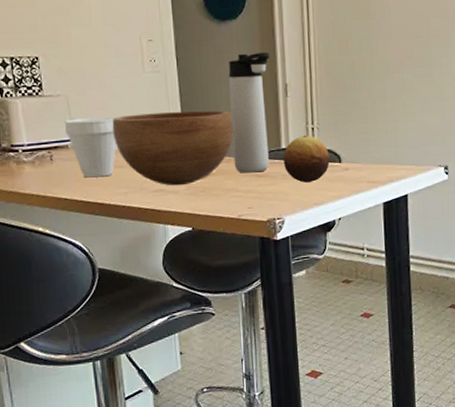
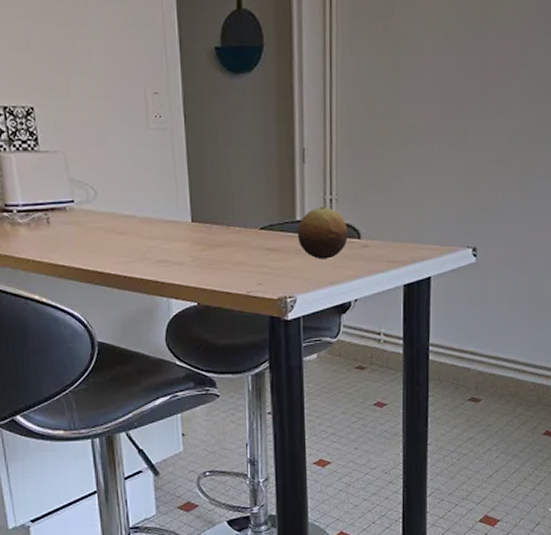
cup: present [64,117,116,178] -> none [61,177,118,244]
bowl: present [112,110,234,186] -> none [113,174,244,257]
thermos bottle: present [228,52,270,173] -> none [241,111,287,246]

